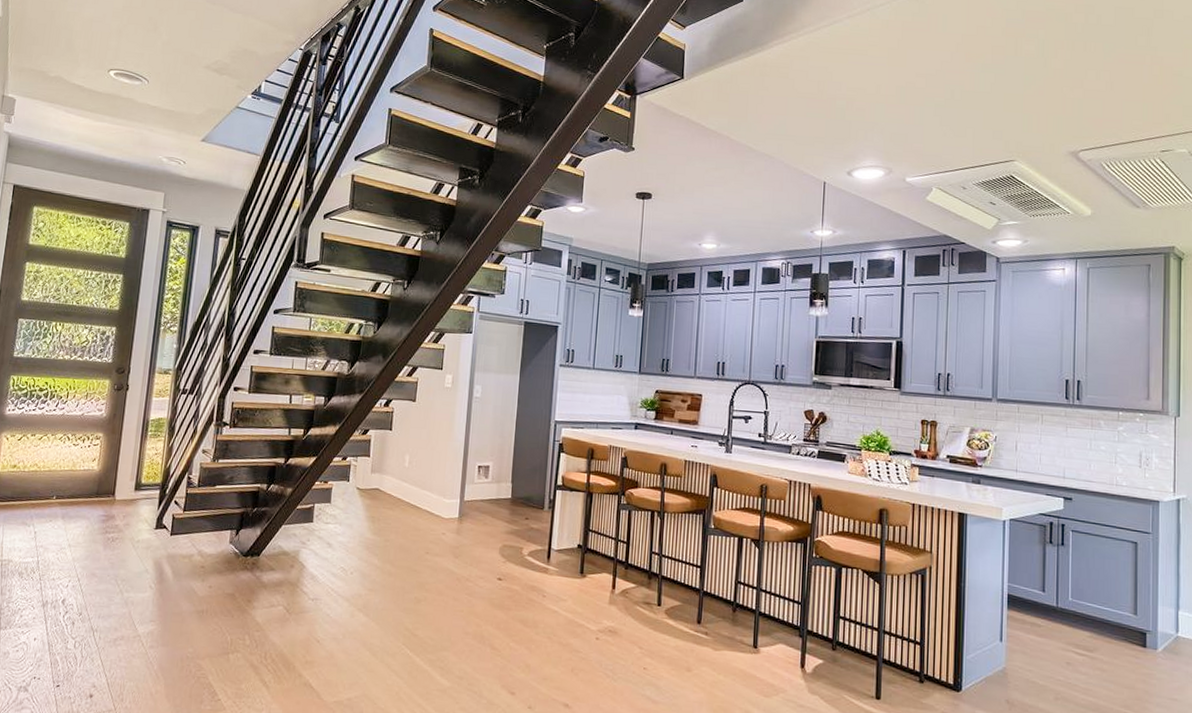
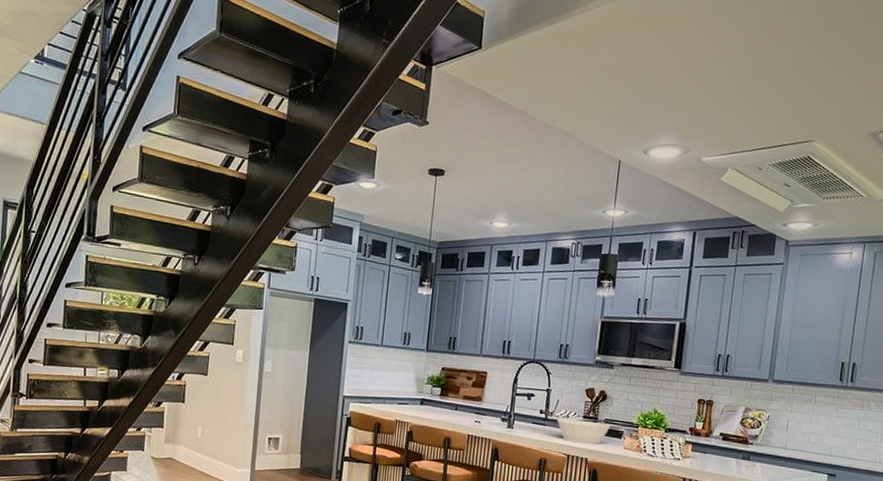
bowl: none [777,442,832,470] -> present [557,419,611,445]

